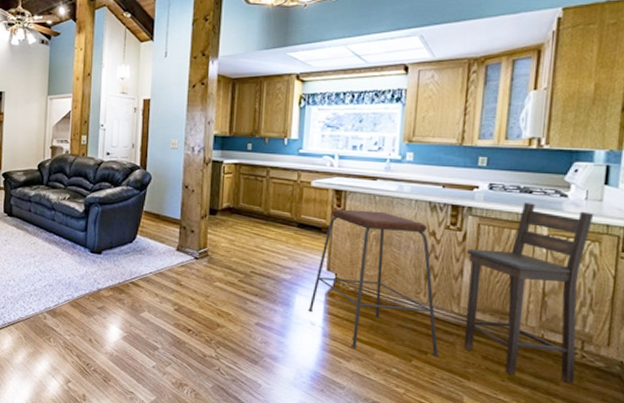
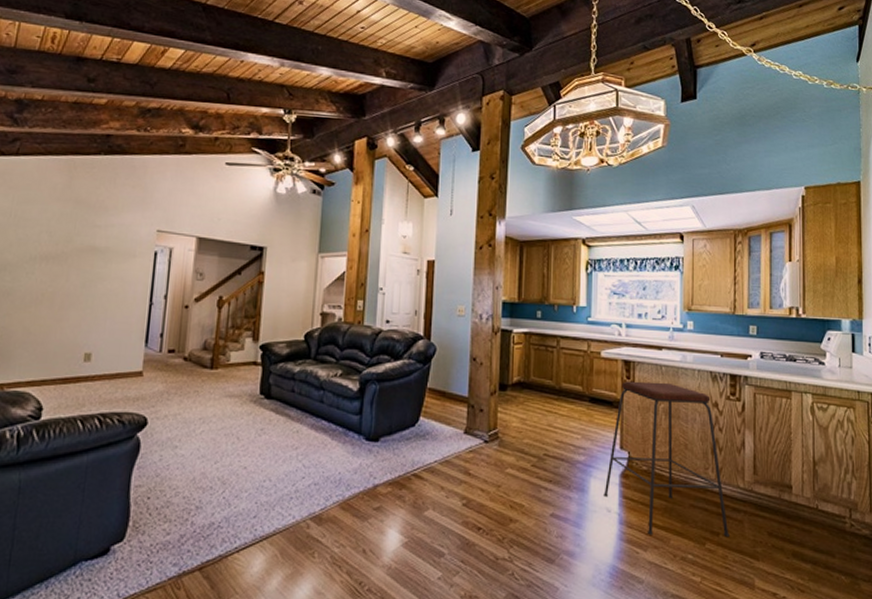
bar stool: present [463,203,594,383] -> none [746,371,847,554]

